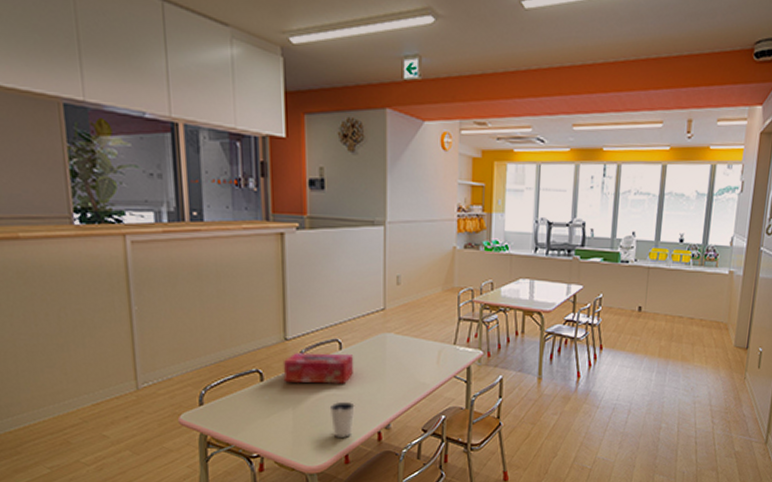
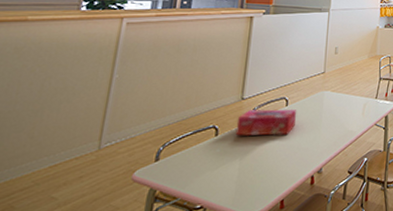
dixie cup: present [329,401,355,438] -> none [271,150,294,184]

